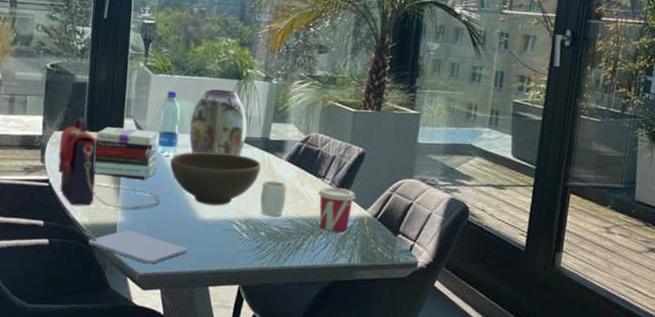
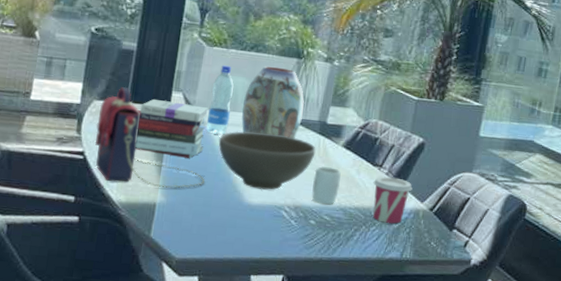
tablet: present [88,230,187,264] -> none [122,211,231,249]

